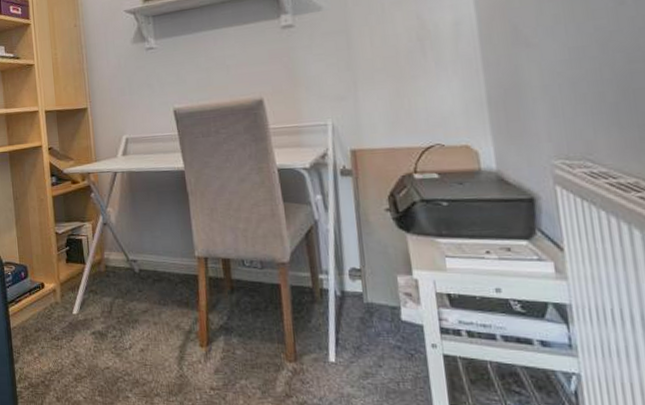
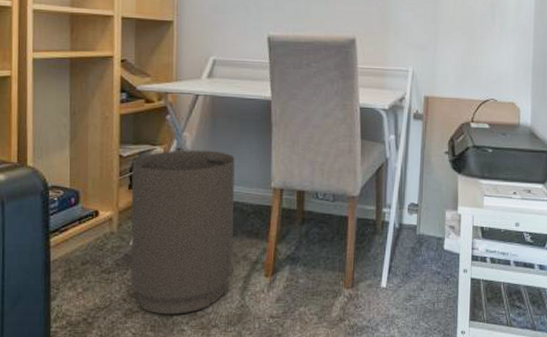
trash can: none [66,223,168,381] -> present [130,150,235,315]

